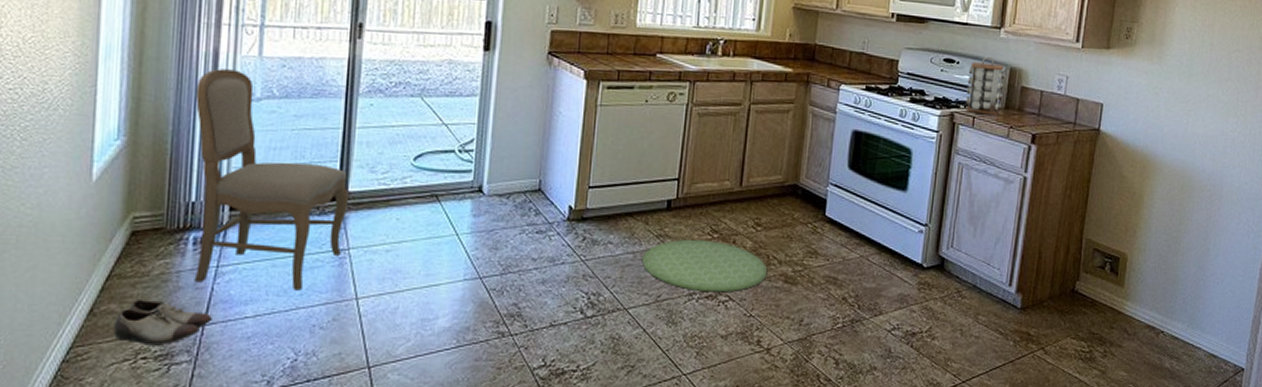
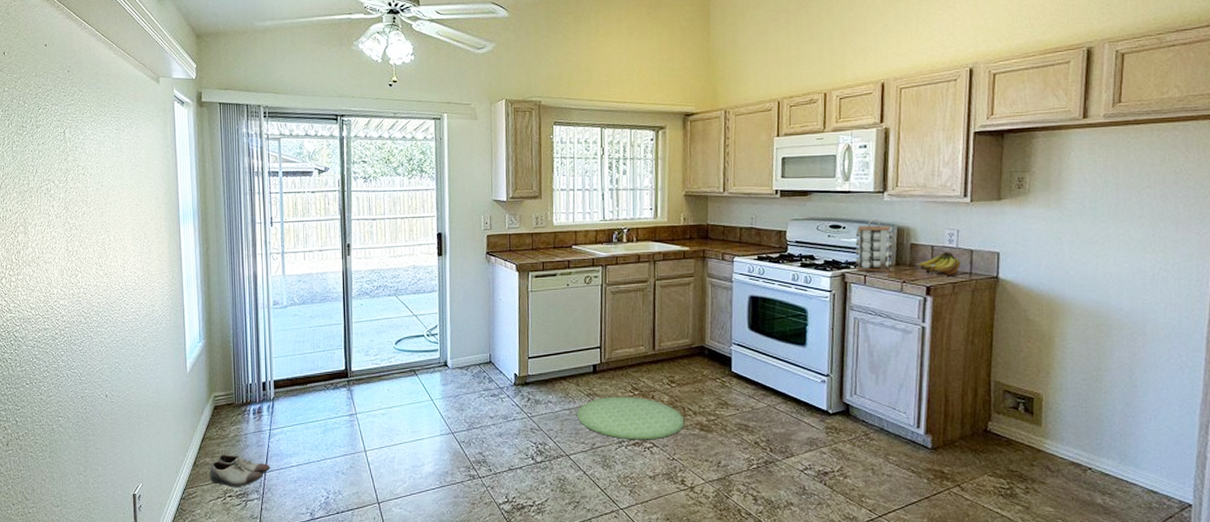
dining chair: present [194,69,350,291] -> none [245,286,353,446]
fruit: none [1024,99,1067,126] -> present [916,252,961,277]

